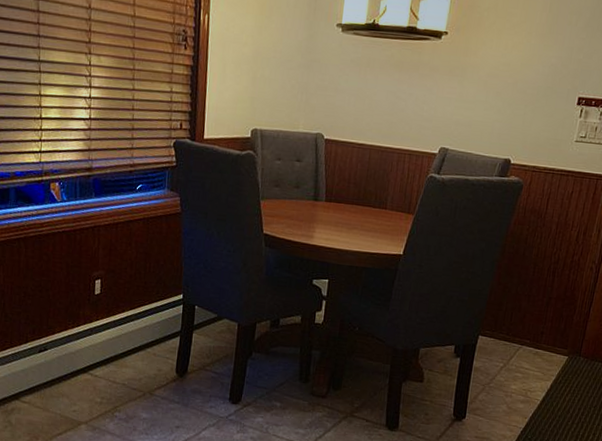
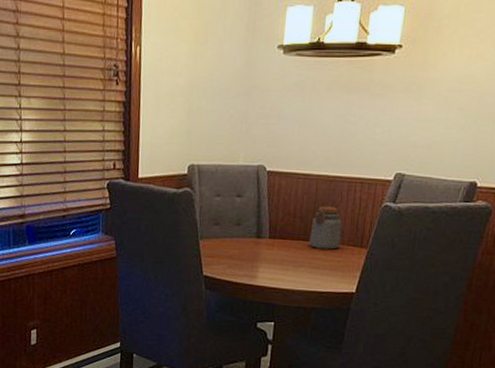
jar: none [362,174,392,214] -> present [309,206,342,250]

